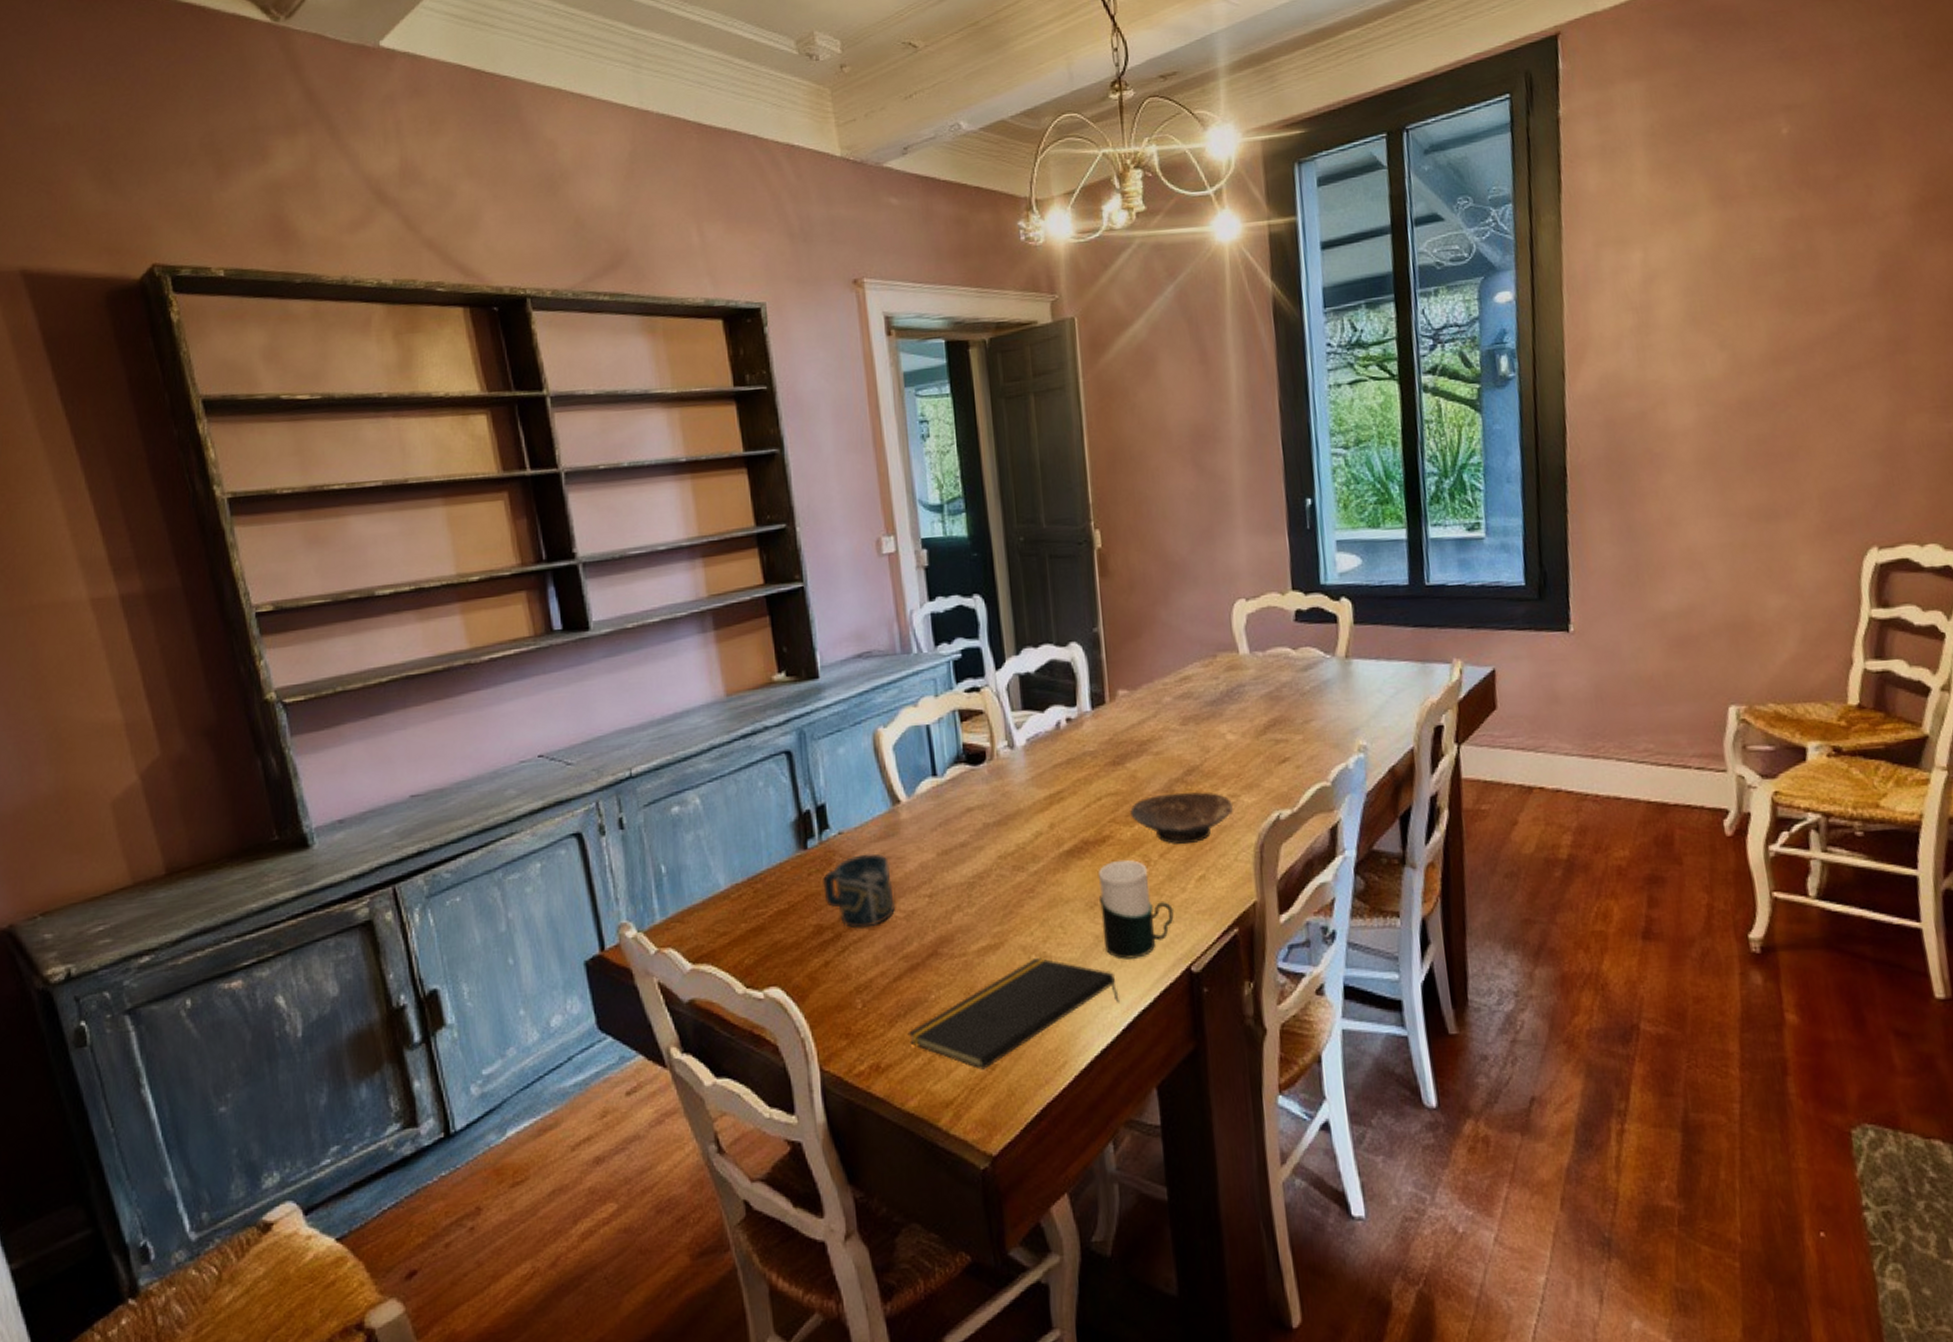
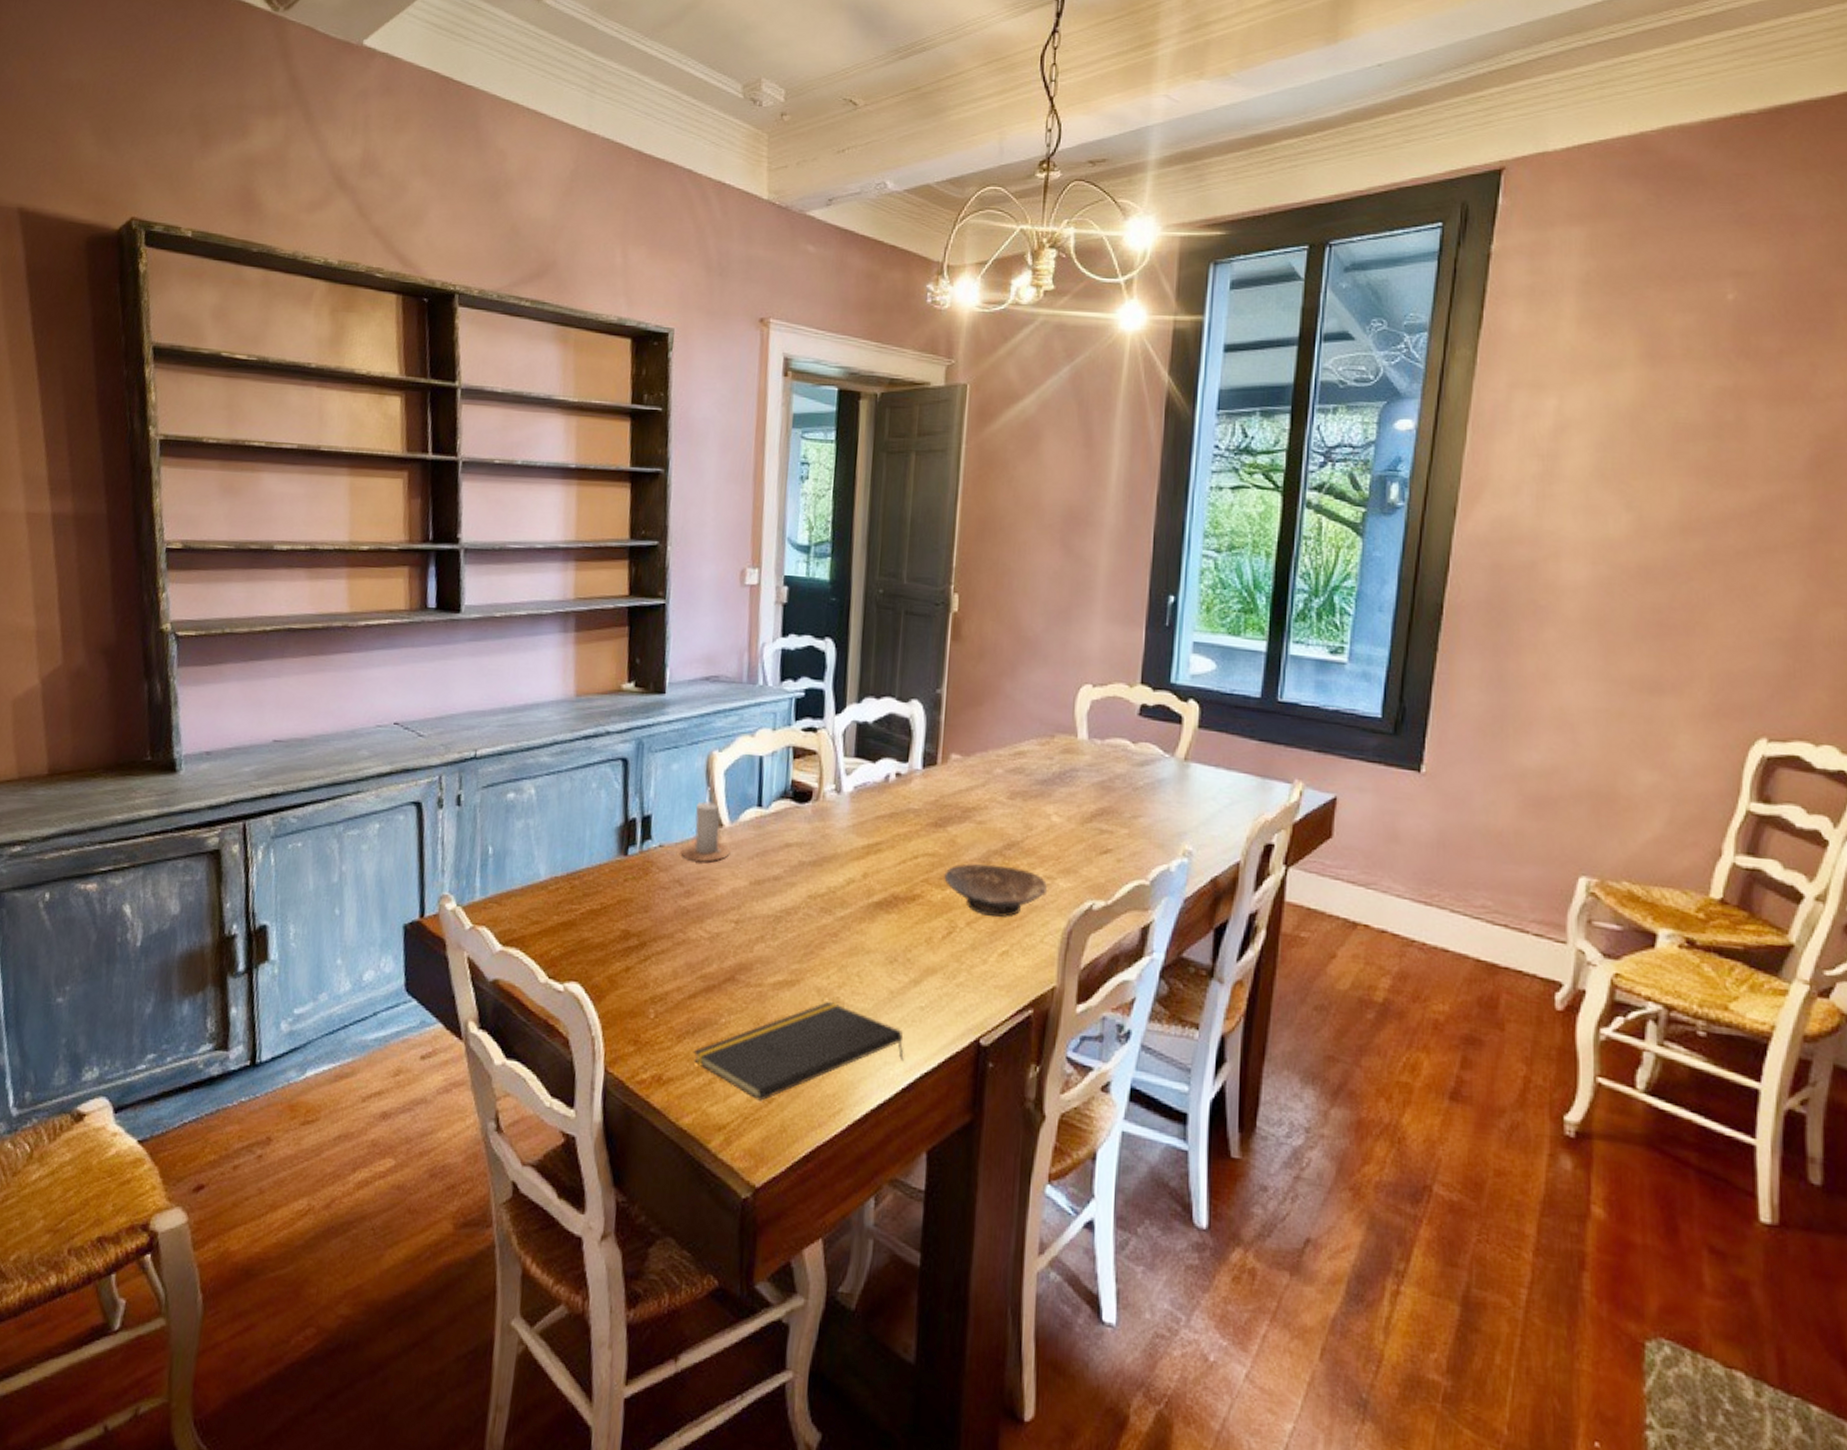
cup: present [823,853,895,929] -> none [635,869,703,942]
candle: none [861,765,912,843] -> present [680,787,731,863]
cup: present [1097,859,1174,959] -> none [898,920,971,1021]

